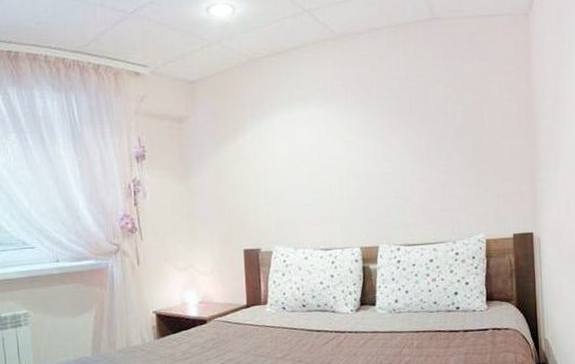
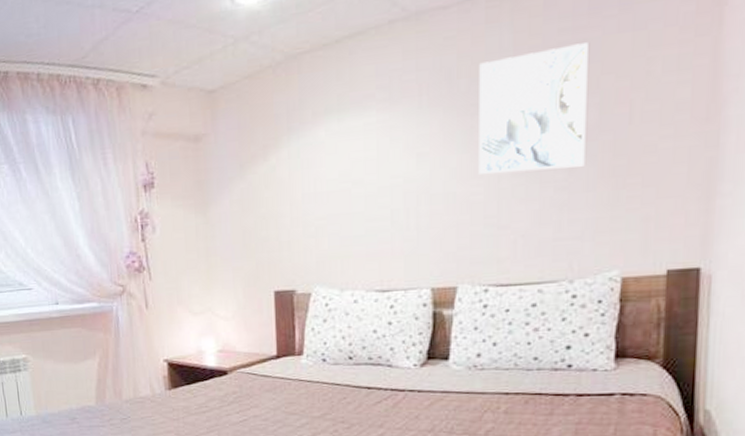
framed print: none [385,67,457,159] -> present [479,42,588,174]

